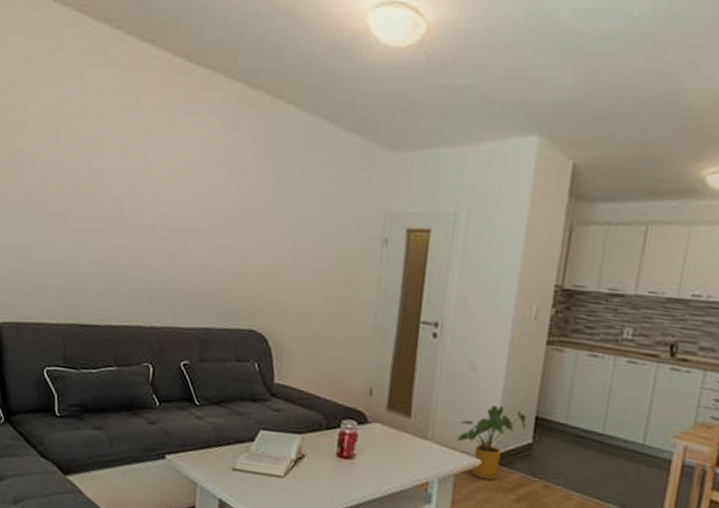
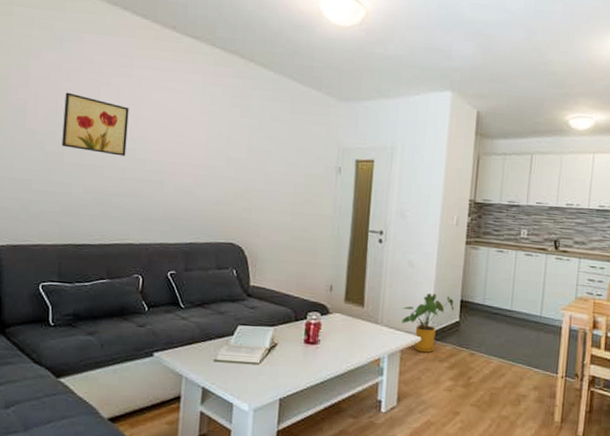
wall art: none [63,141,136,220] -> present [61,92,129,156]

